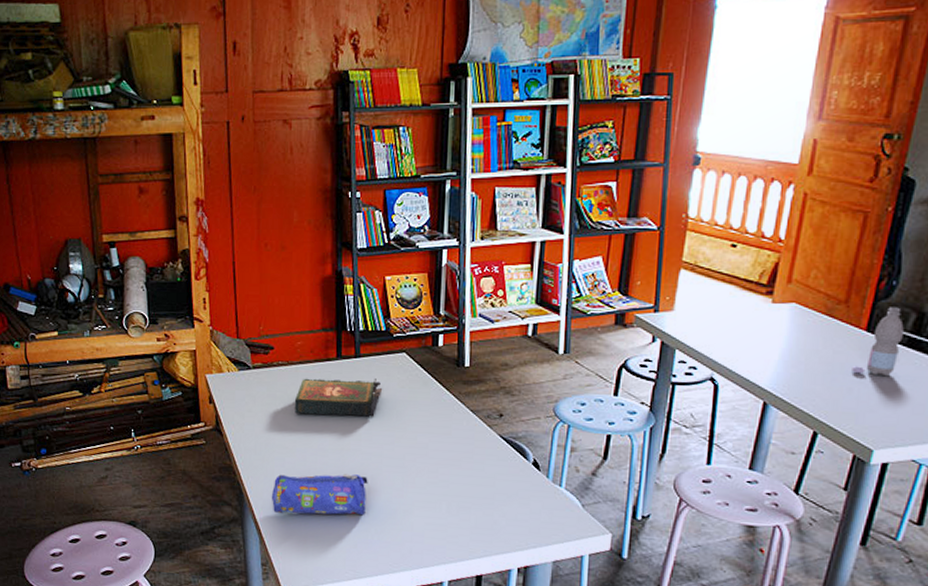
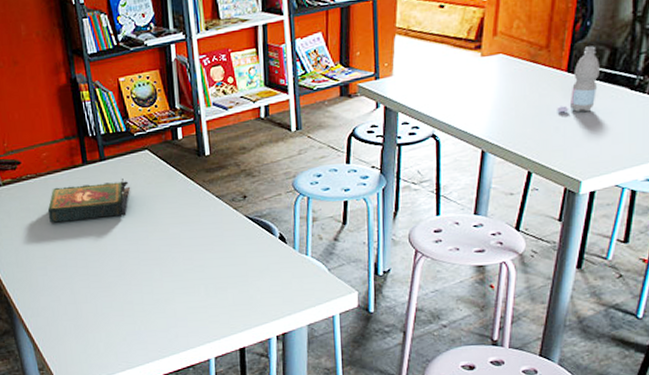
pencil case: present [271,474,368,516] -> none [38,272,130,319]

